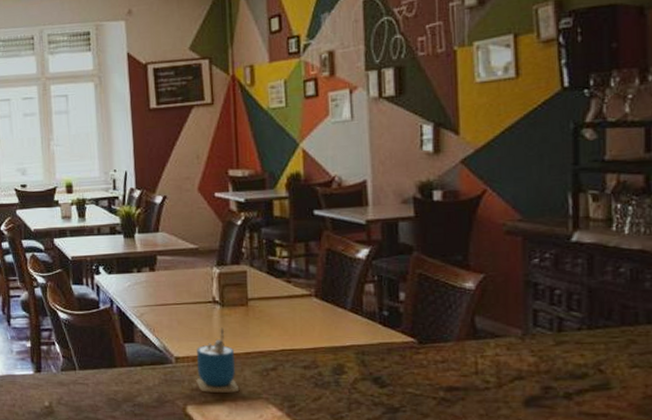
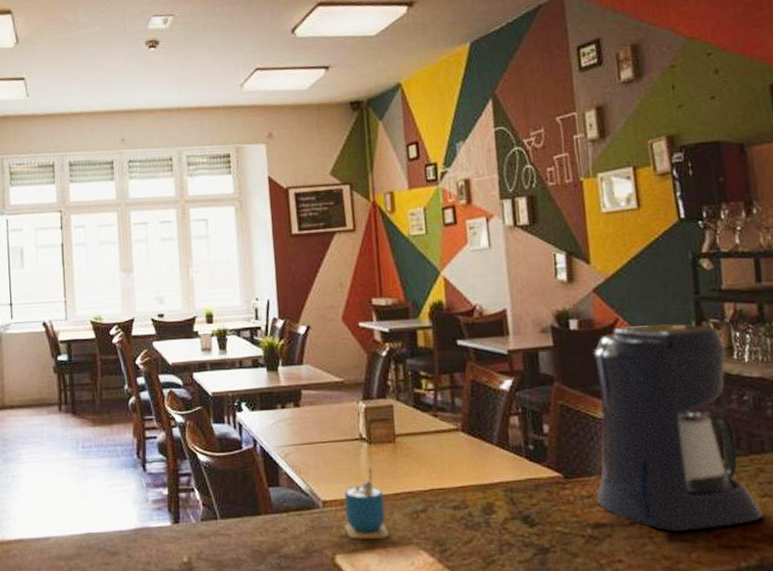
coffee maker: none [452,194,631,399] -> present [593,323,763,532]

